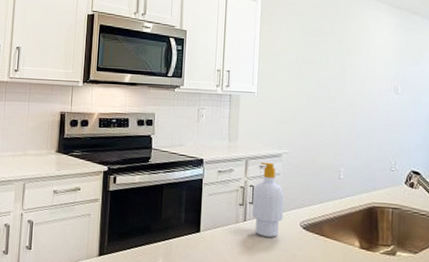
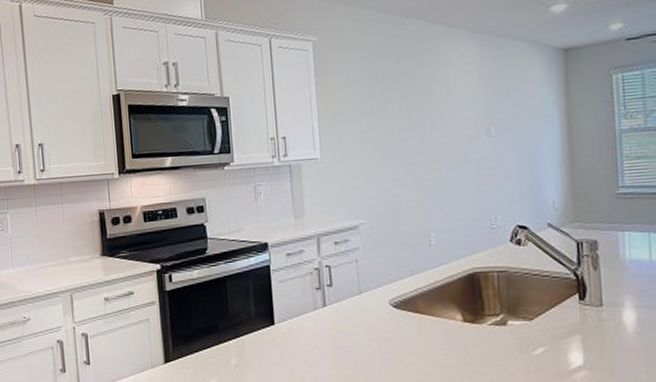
soap bottle: present [252,162,285,237] -> none [330,236,369,321]

